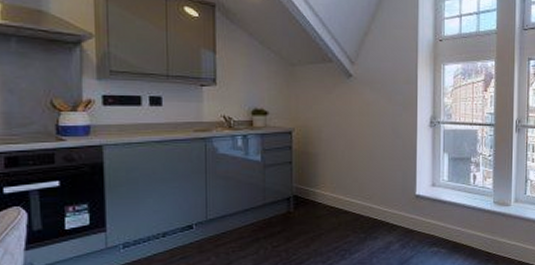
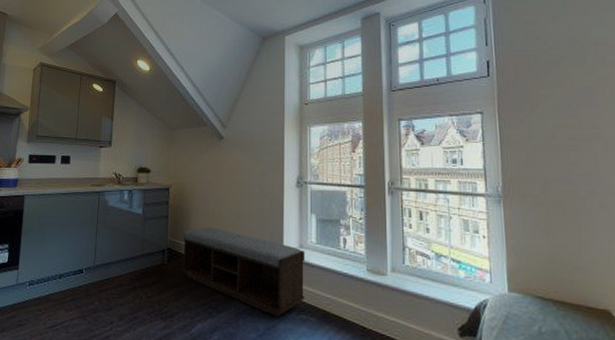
bench: none [310,171,438,253] -> present [181,227,306,318]

